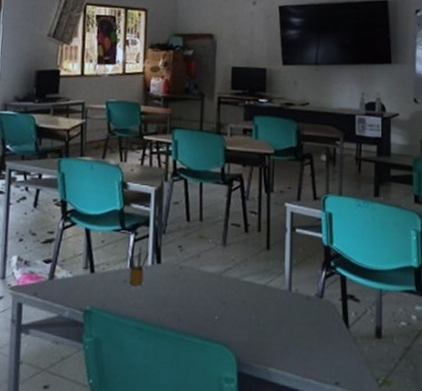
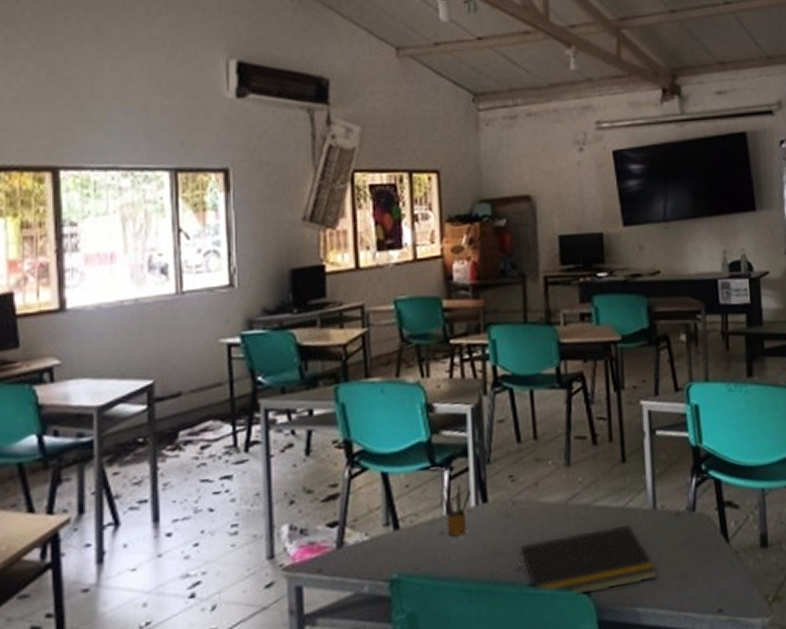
notepad: none [180,298,289,350] -> present [518,525,658,596]

